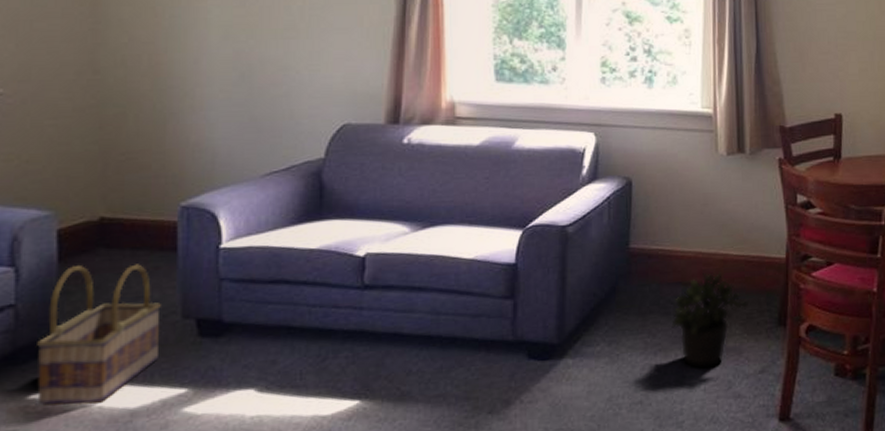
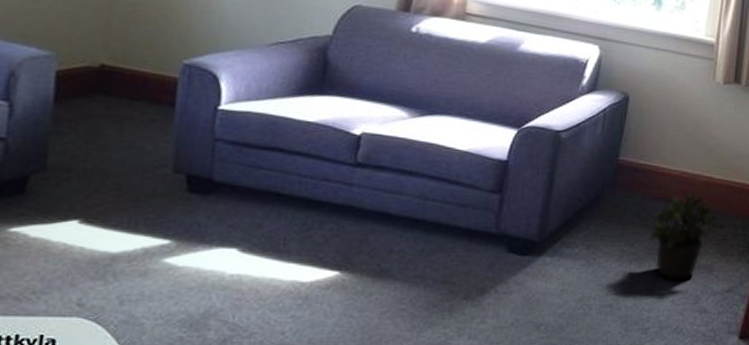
basket: present [37,264,161,406] -> none [19,107,153,243]

